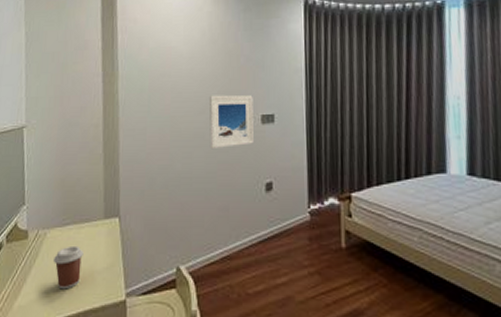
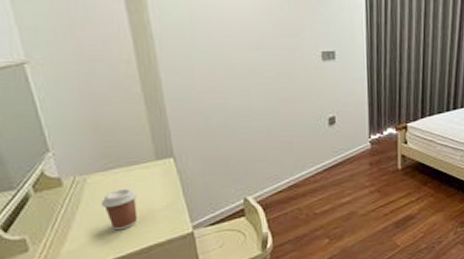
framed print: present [210,95,254,150] -> none [264,29,315,87]

